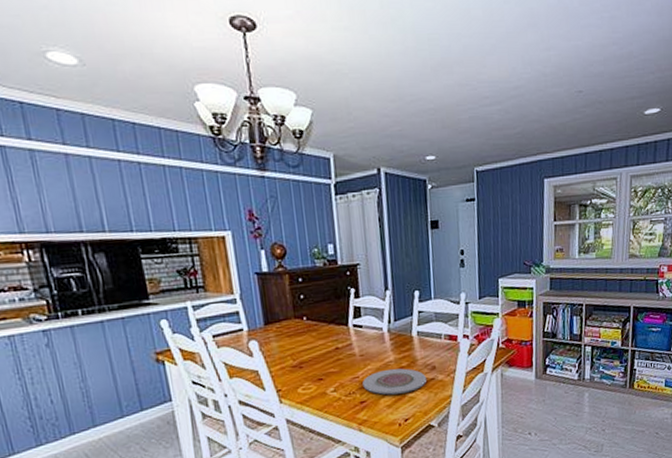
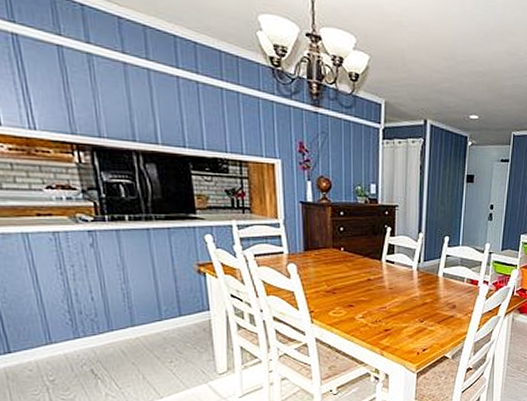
plate: present [362,368,426,395] -> none [389,304,446,326]

